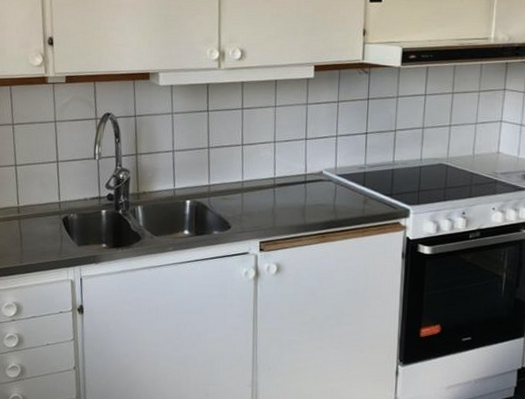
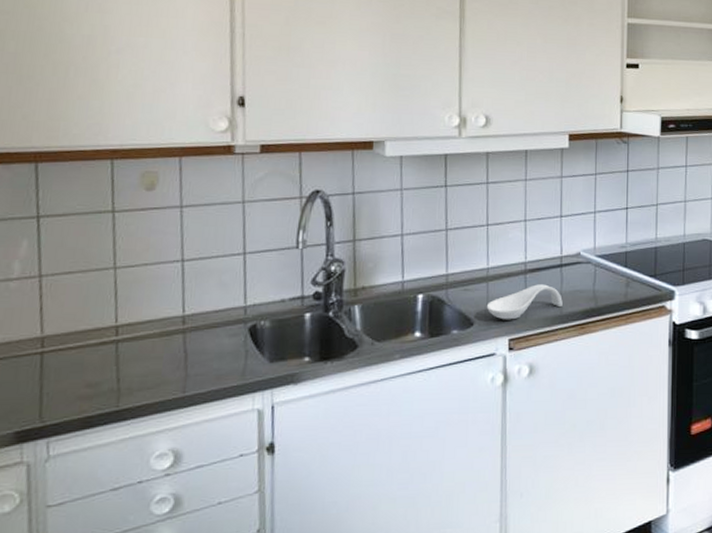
spoon rest: none [241,197,306,226] -> present [486,284,563,320]

